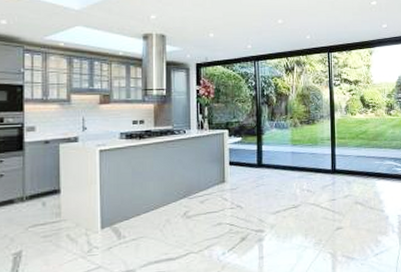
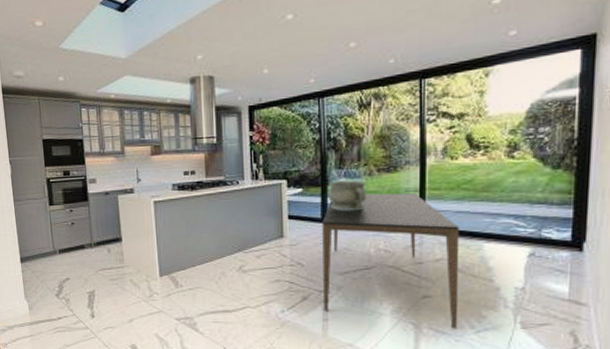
dining table: none [258,141,363,255] -> present [322,193,460,329]
vessel: none [262,131,293,157] -> present [328,181,367,211]

